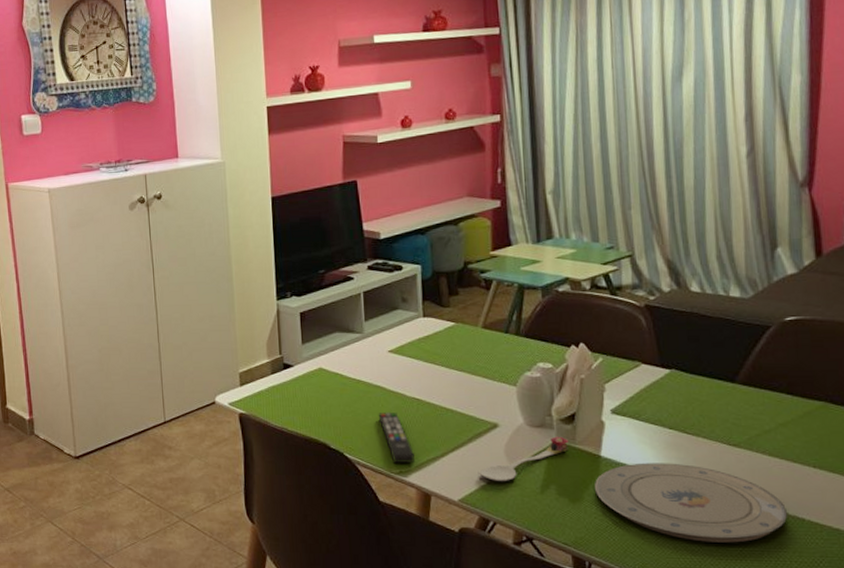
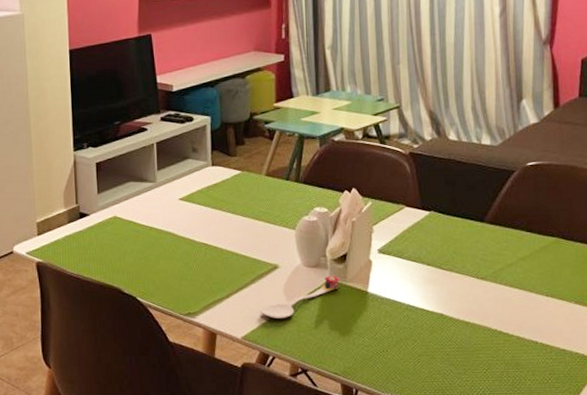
remote control: present [378,411,415,464] -> none [169,256,202,306]
plate: present [595,463,788,543] -> none [362,296,524,366]

